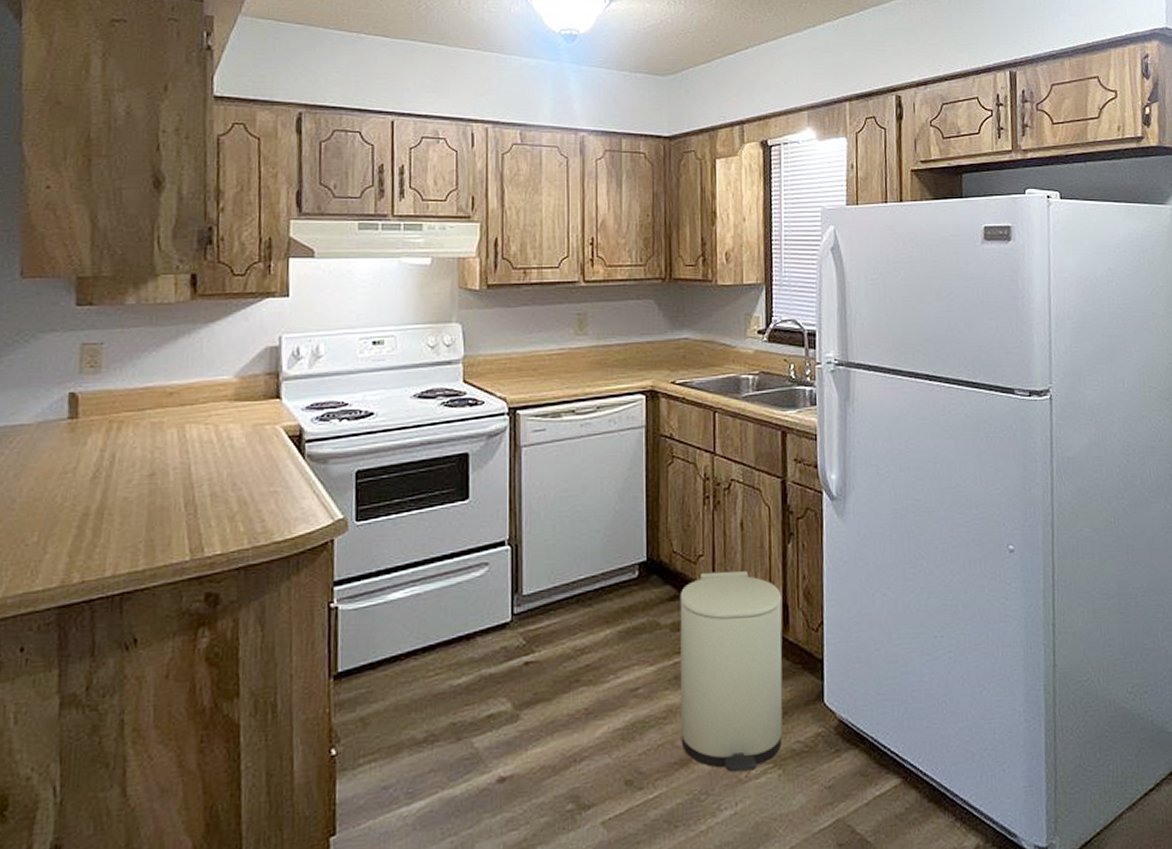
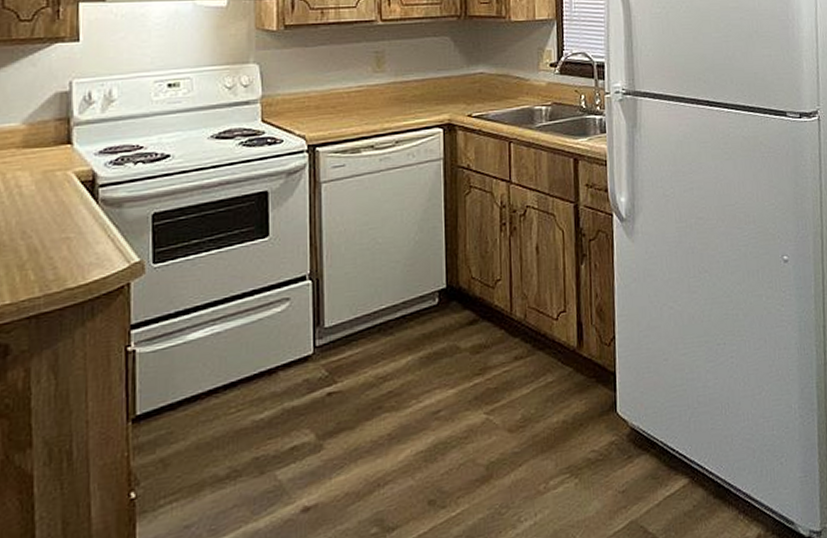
pedal bin: present [679,570,783,773] -> none [478,293,579,485]

